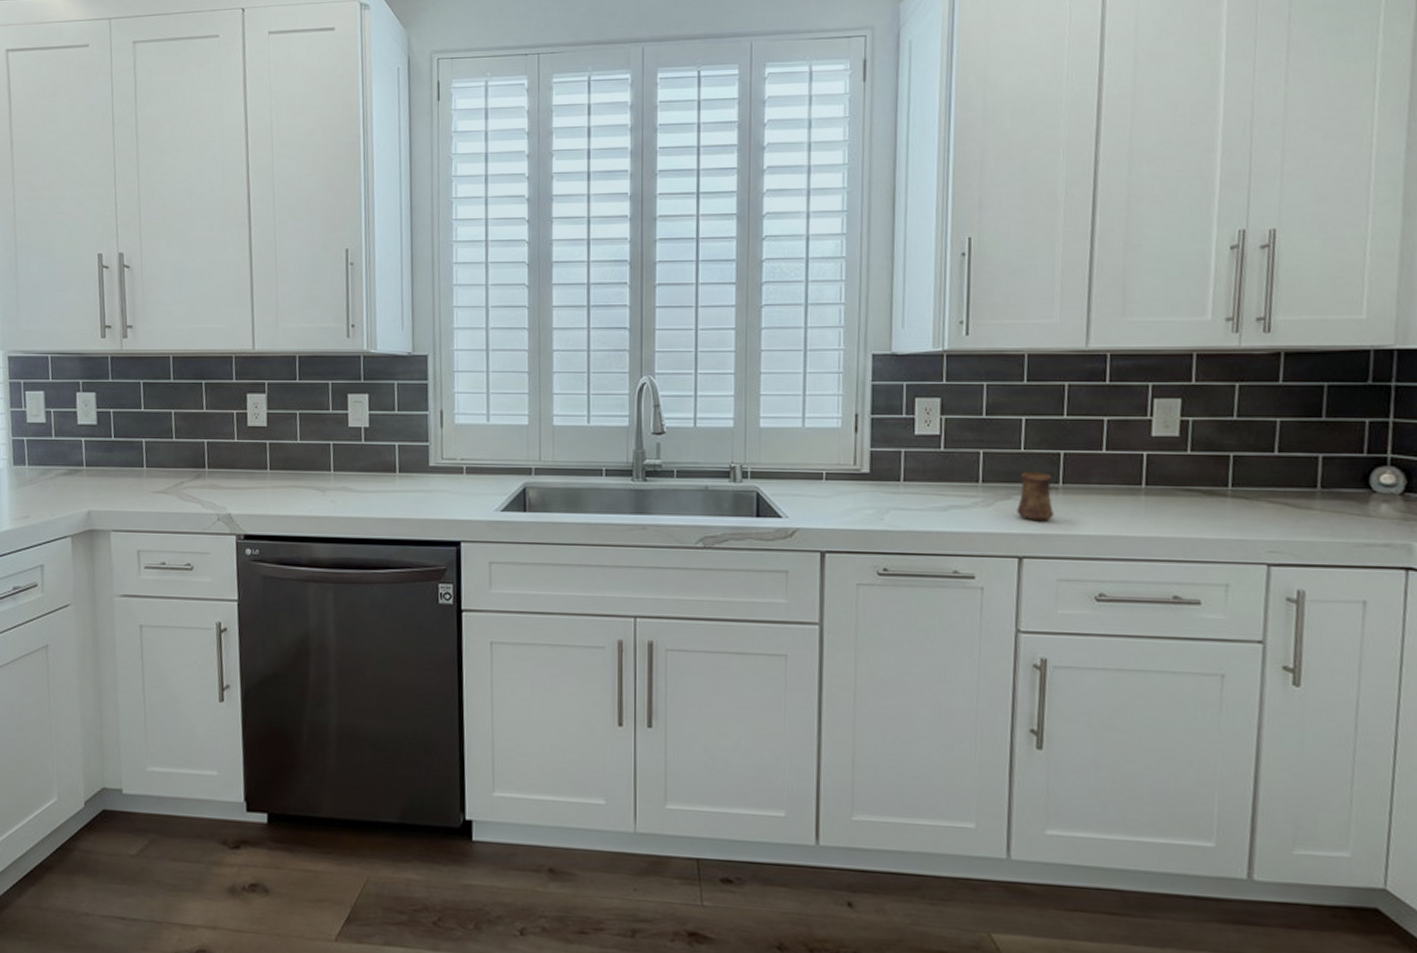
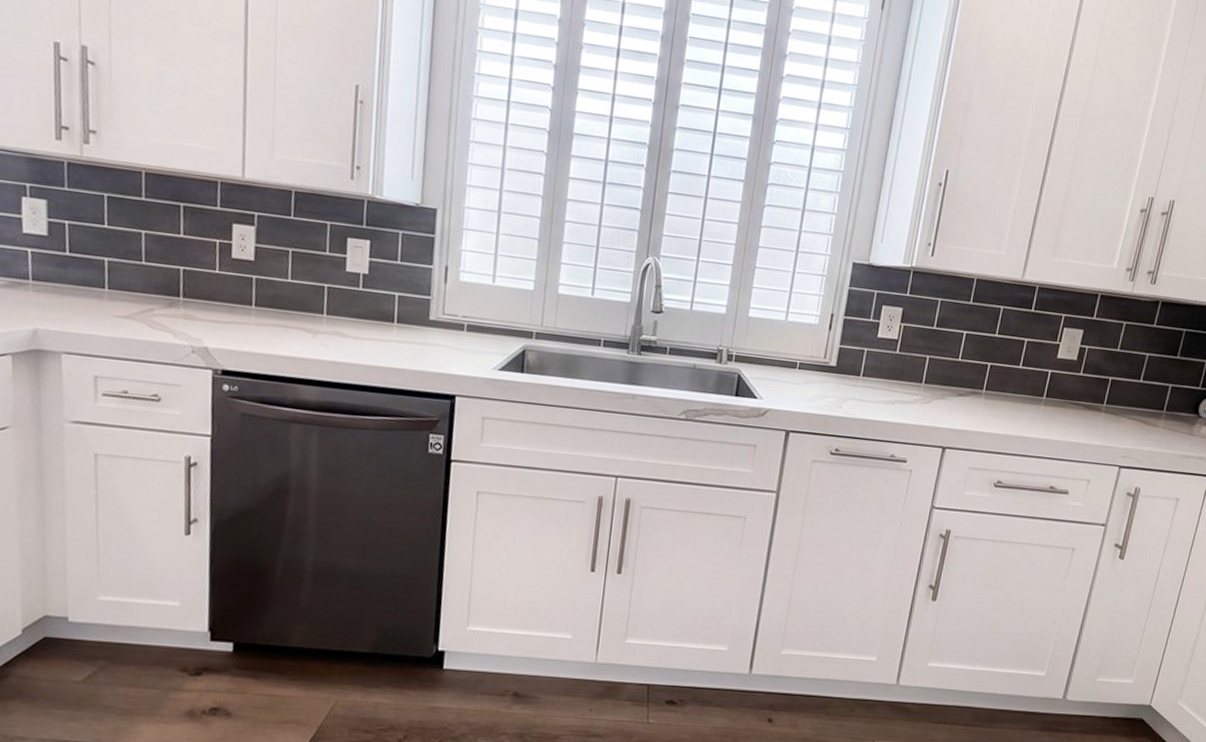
cup: present [1016,472,1054,522] -> none [947,377,978,420]

